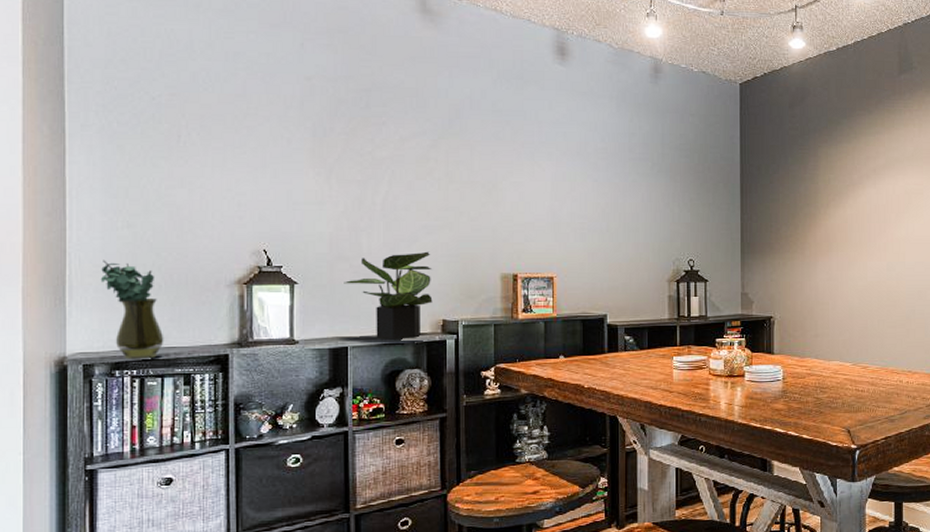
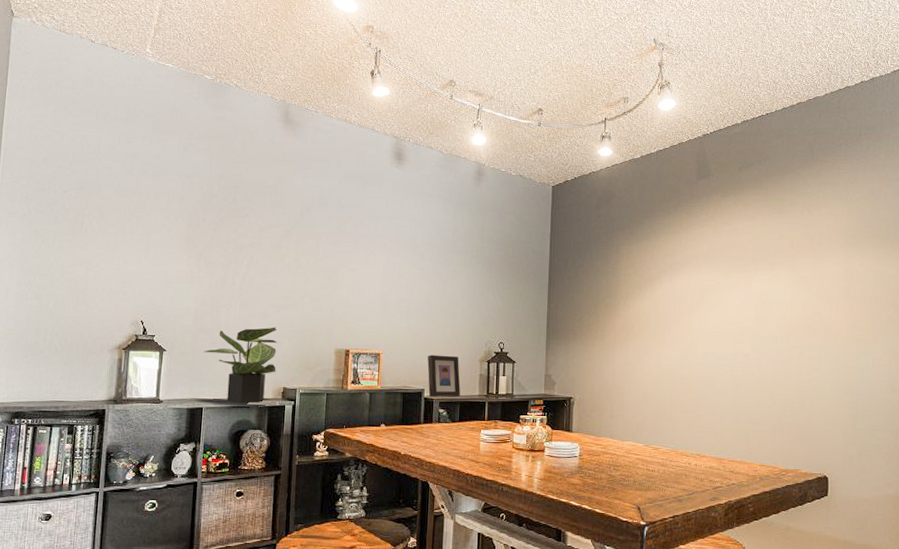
vase: present [100,260,164,360] -> none [10,325,56,411]
picture frame: none [609,276,648,323] -> present [427,355,461,397]

